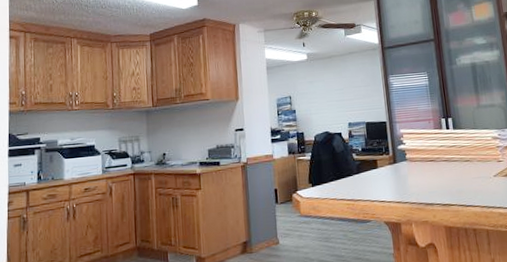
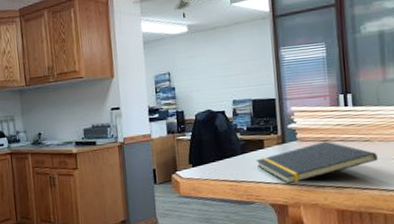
notepad: none [370,161,478,203] -> present [256,141,378,184]

